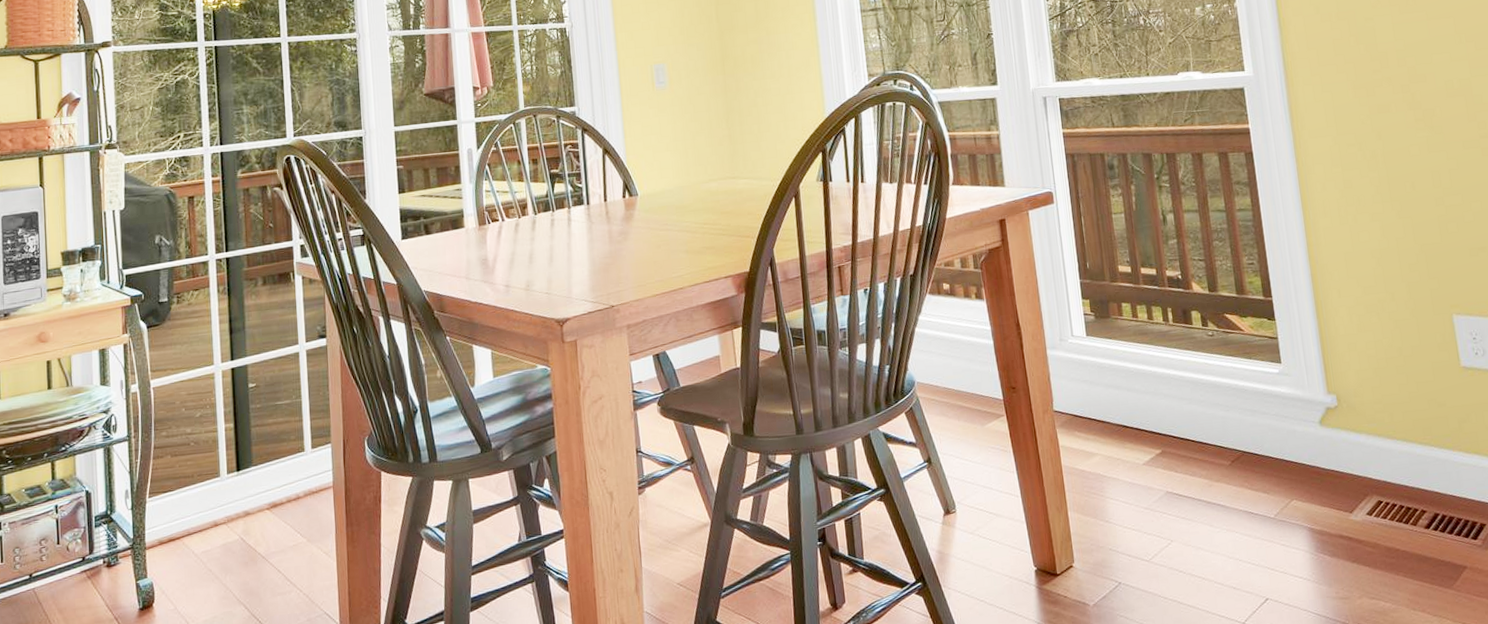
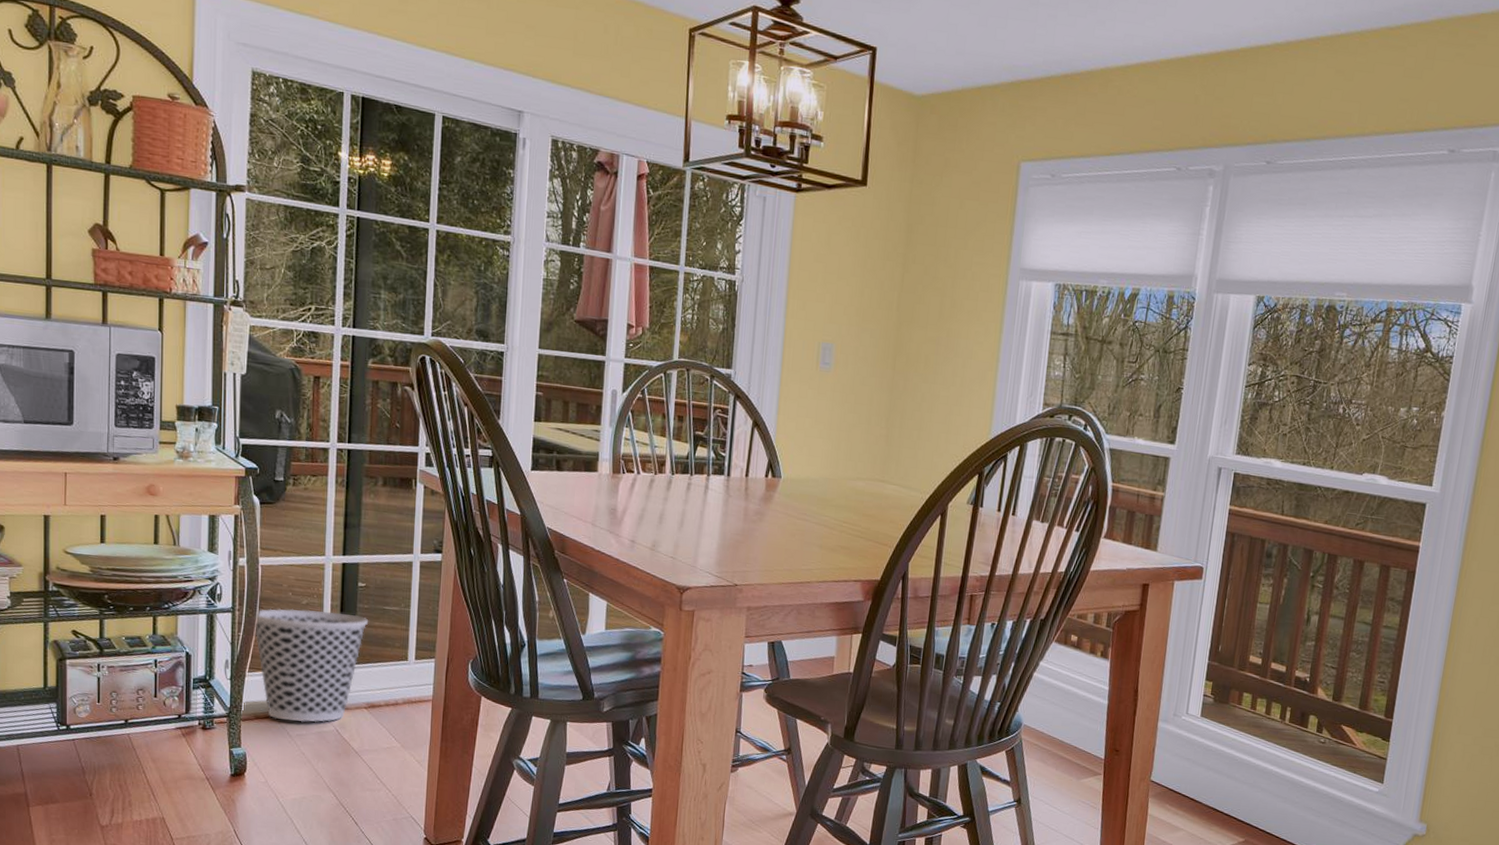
wastebasket: none [150,416,263,540] -> present [254,608,369,723]

